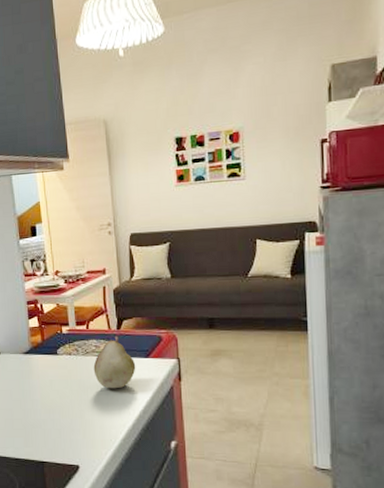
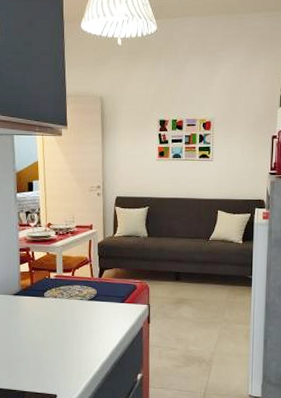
fruit: present [93,336,136,389] -> none [75,283,113,329]

